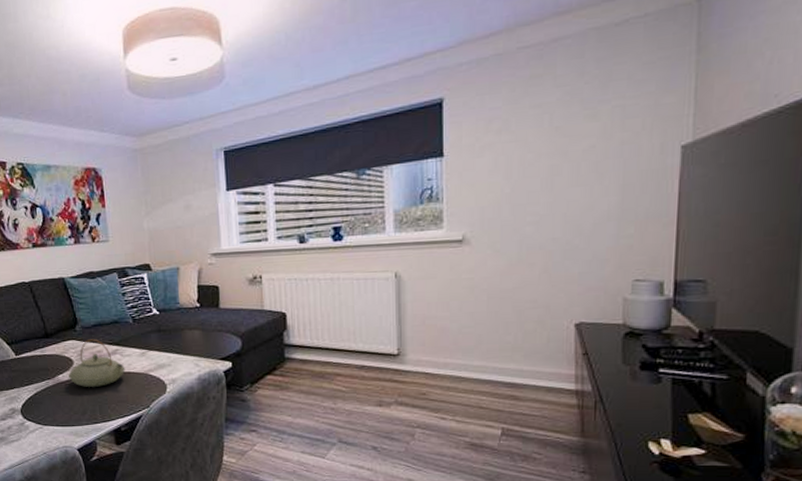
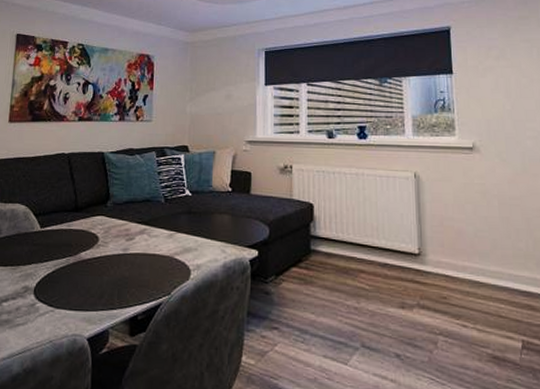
teapot: present [68,339,125,387] -> none [91,216,151,268]

